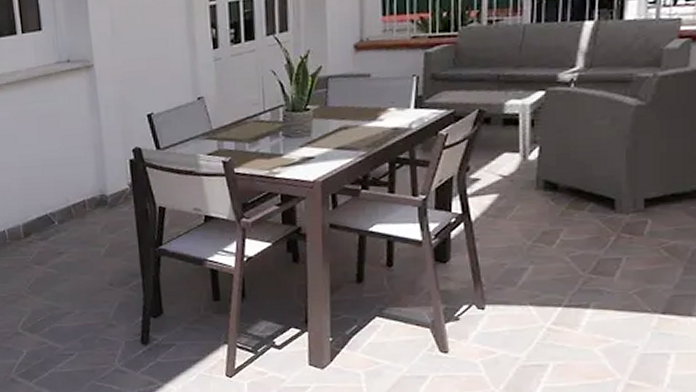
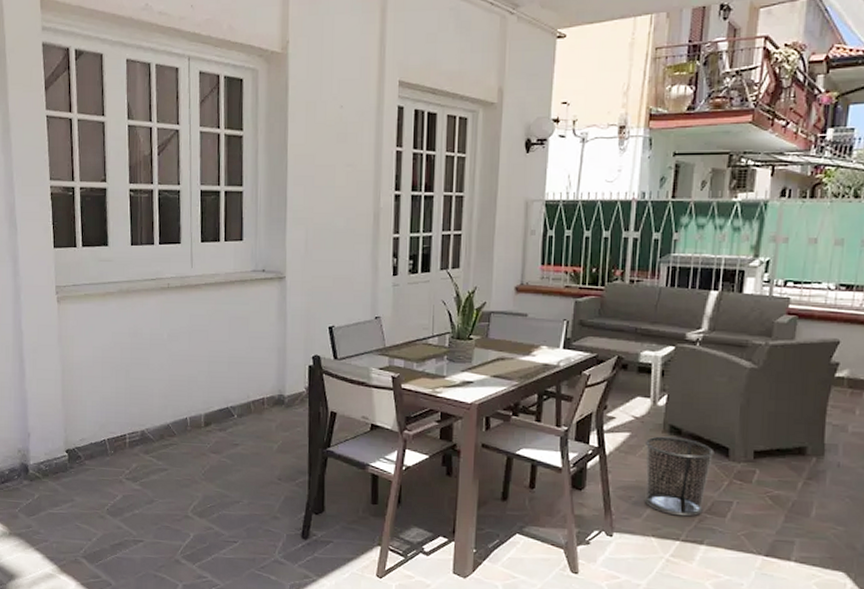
waste bin: none [515,193,598,280] -> present [644,436,715,517]

